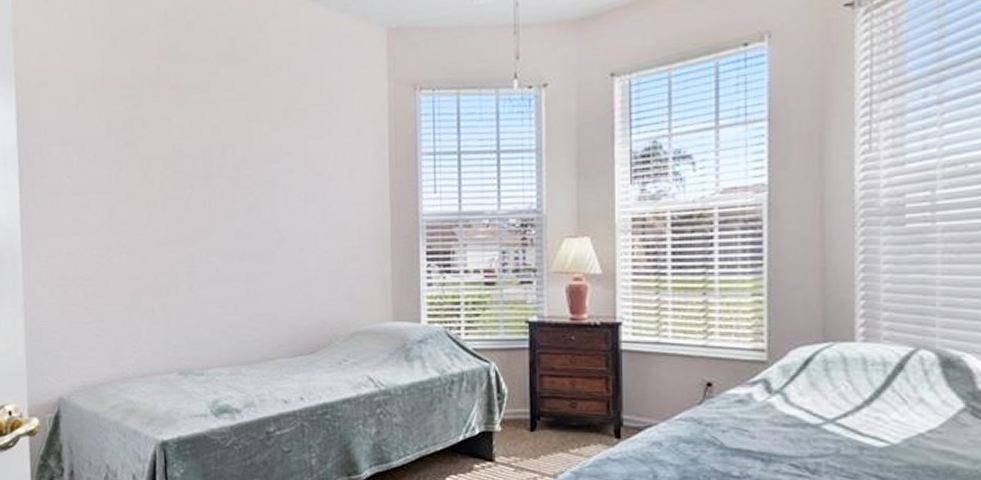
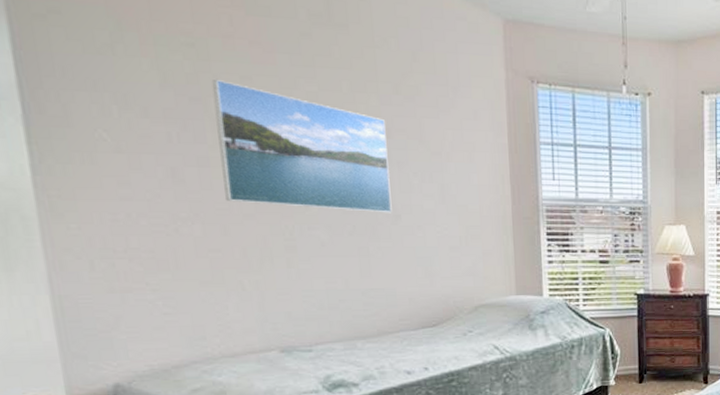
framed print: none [141,123,278,237] -> present [211,79,392,213]

